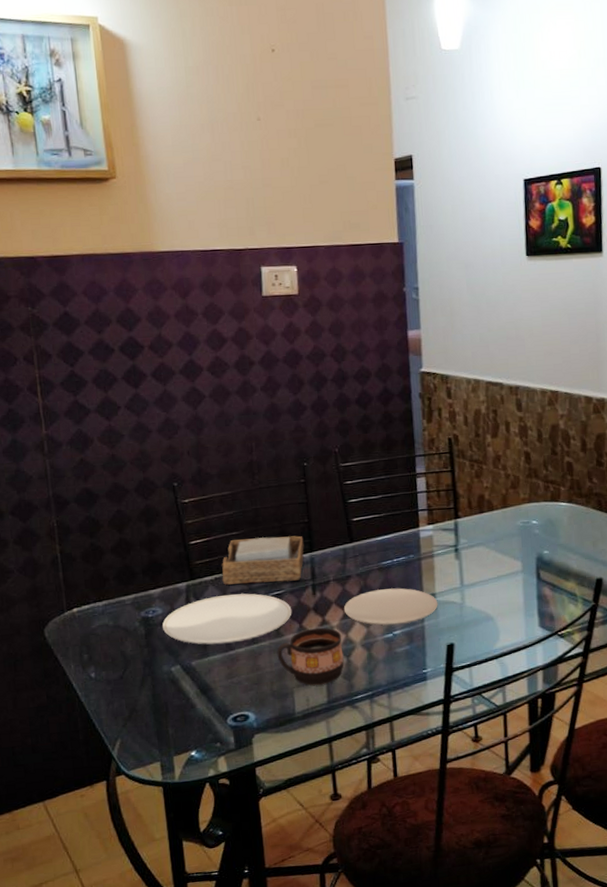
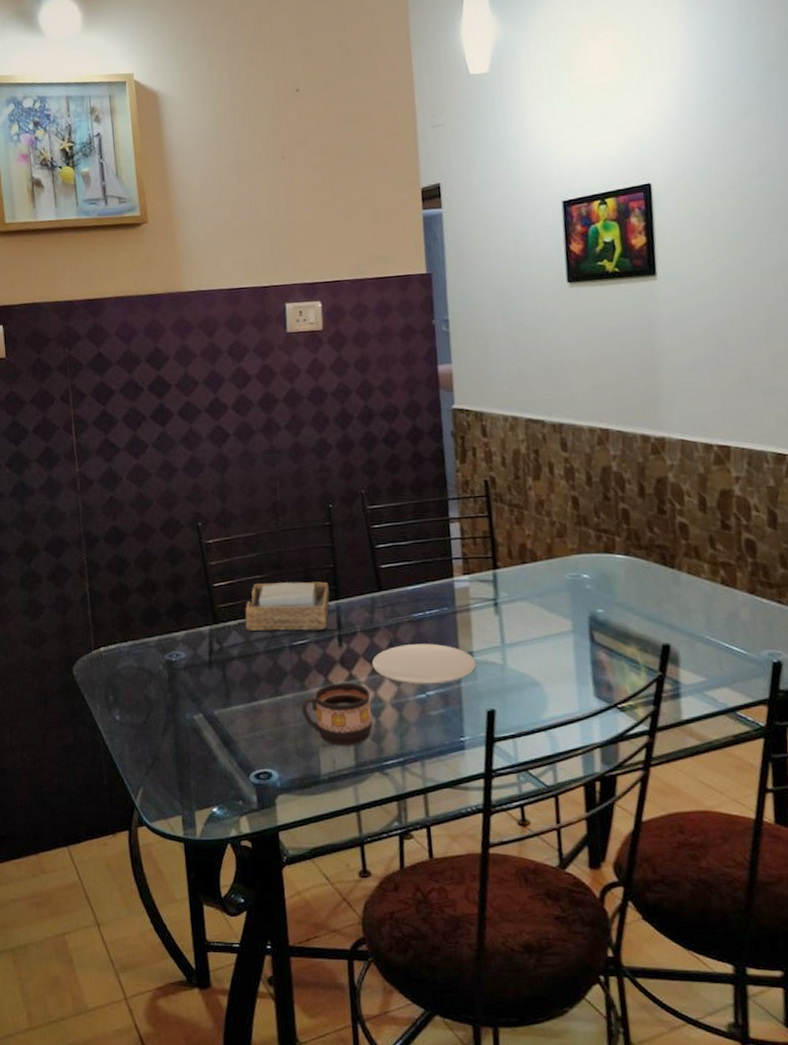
plate: present [162,593,292,645] -> none [186,641,317,694]

